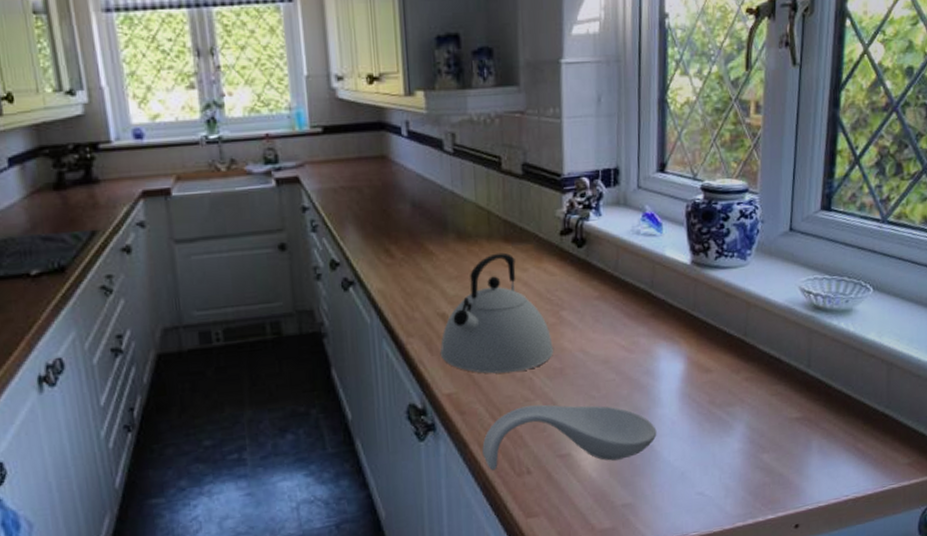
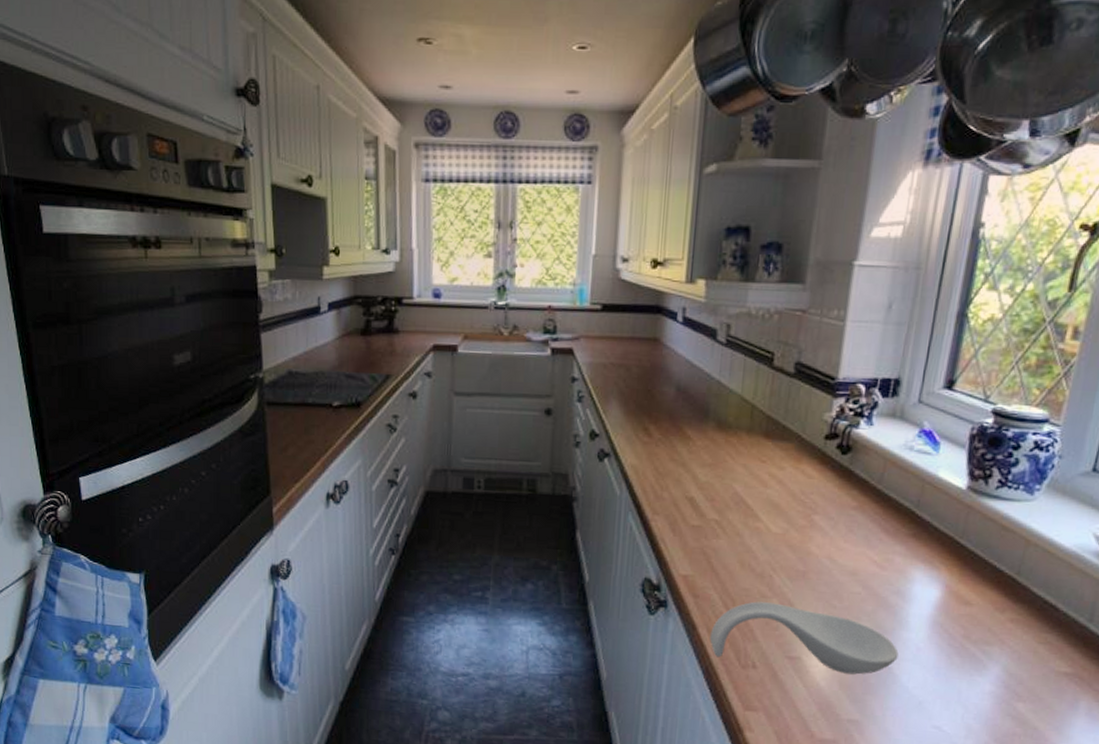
kettle: present [440,252,553,374] -> none [682,447,800,567]

